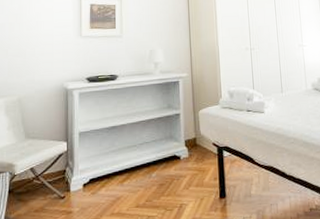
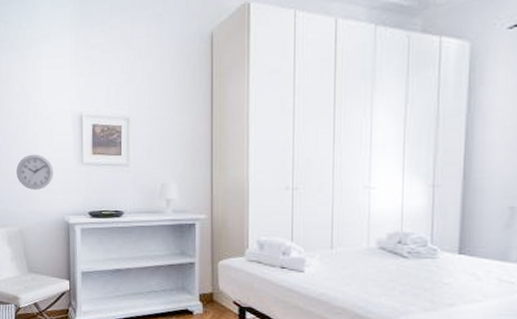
wall clock: none [17,30,53,62] -> present [16,154,53,190]

